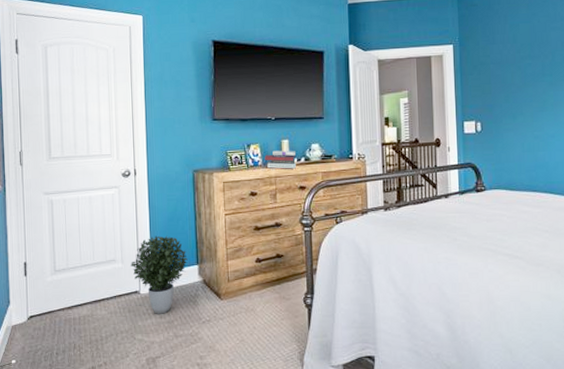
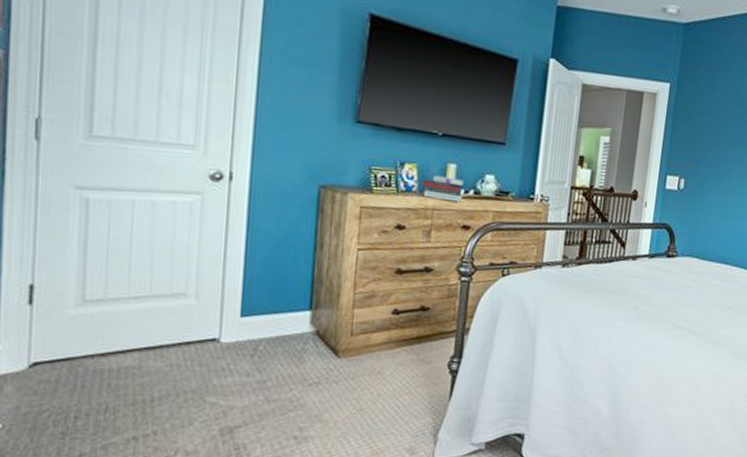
potted plant: present [131,235,188,314] -> none [209,266,297,371]

